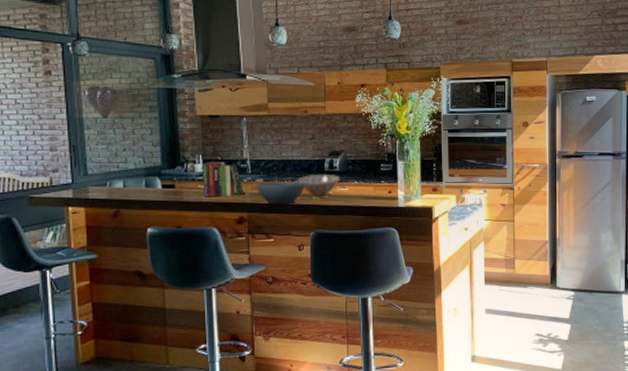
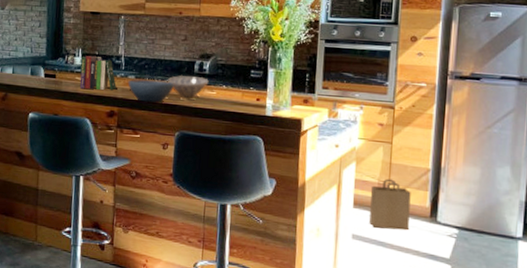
shopping bag: none [498,254,534,300] -> present [369,178,411,230]

